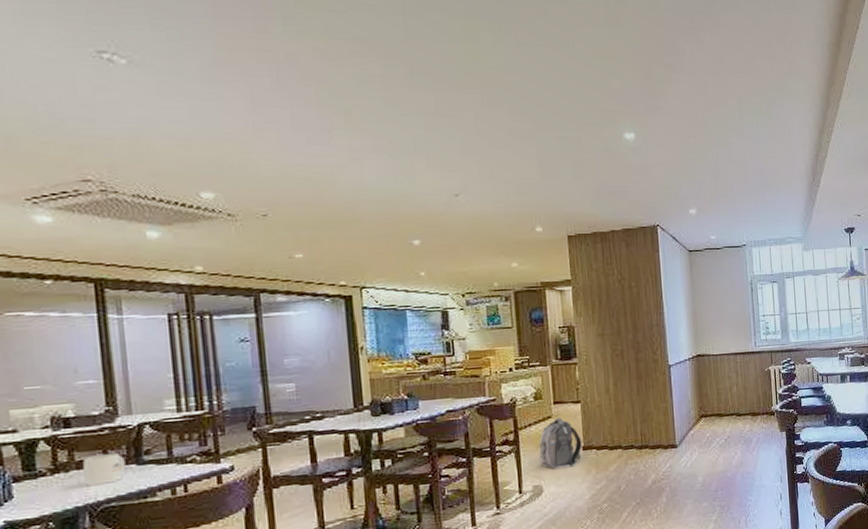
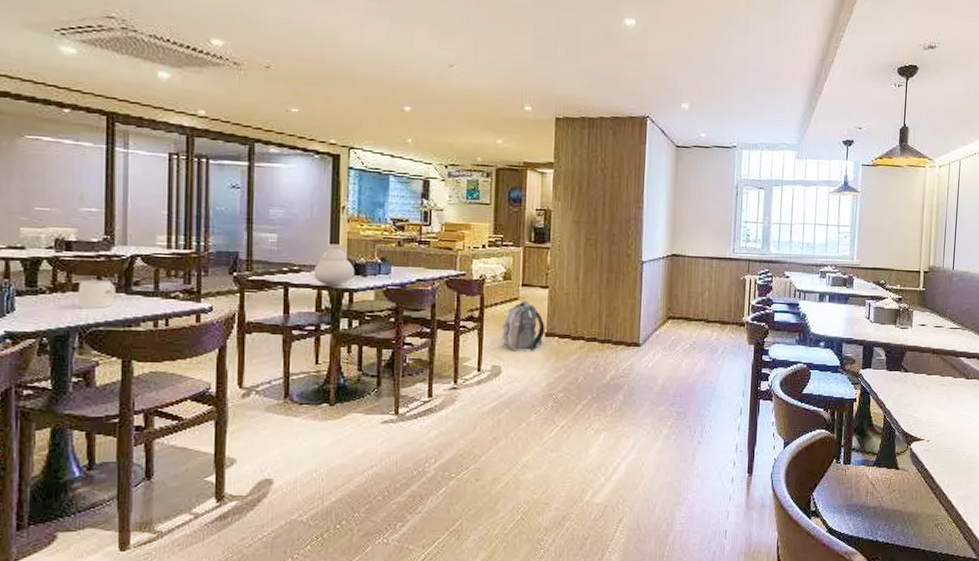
vase: none [337,385,381,429] -> present [313,244,354,286]

